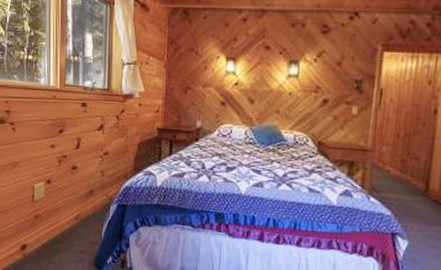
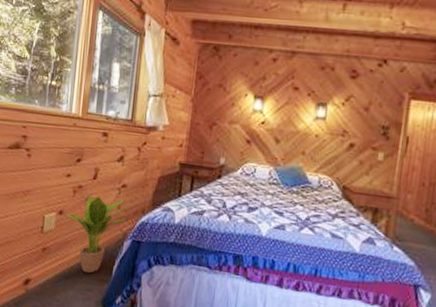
potted plant: none [49,164,112,237] -> present [61,196,129,274]

